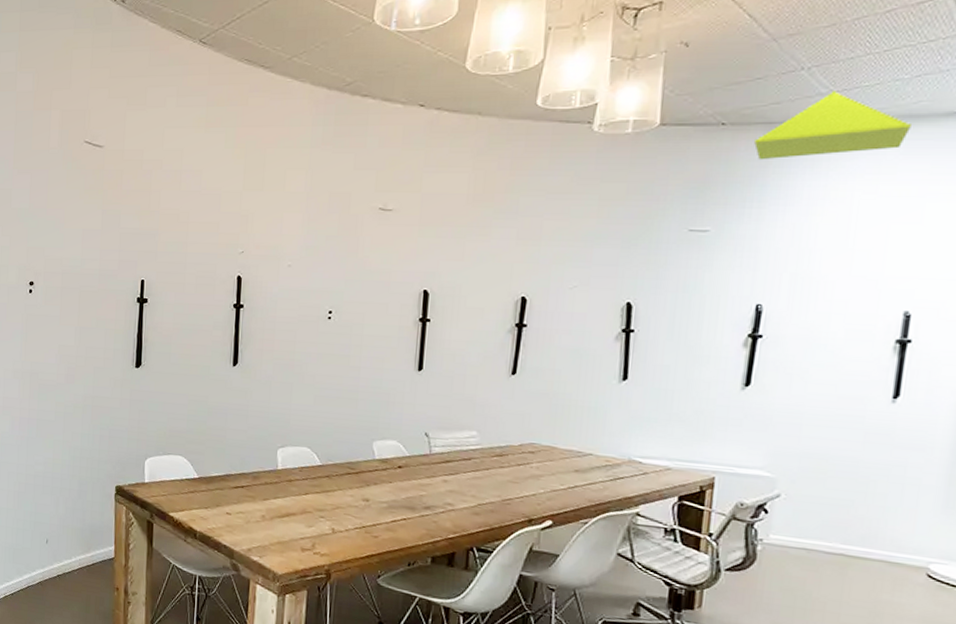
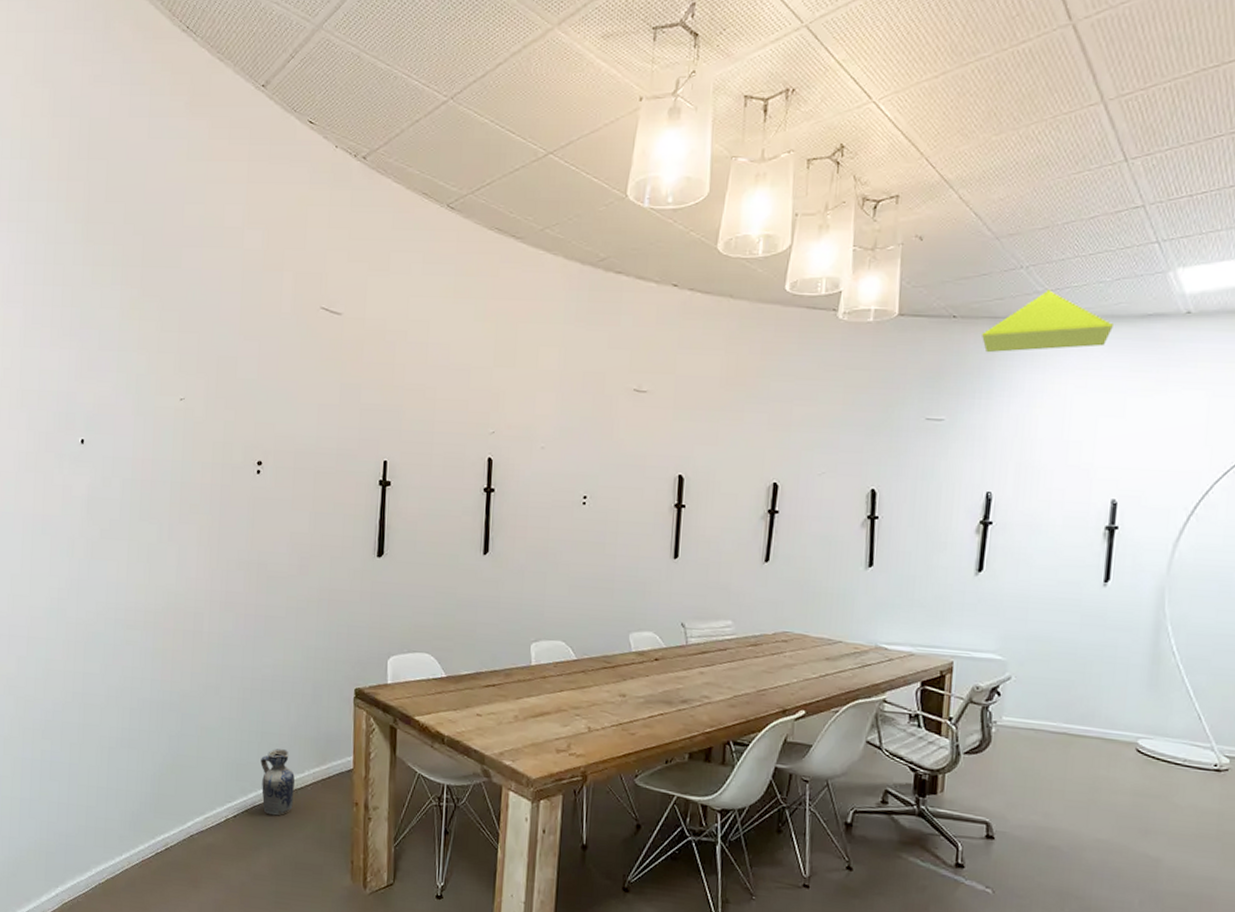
ceramic jug: none [34,536,63,596] -> present [261,748,295,816]

